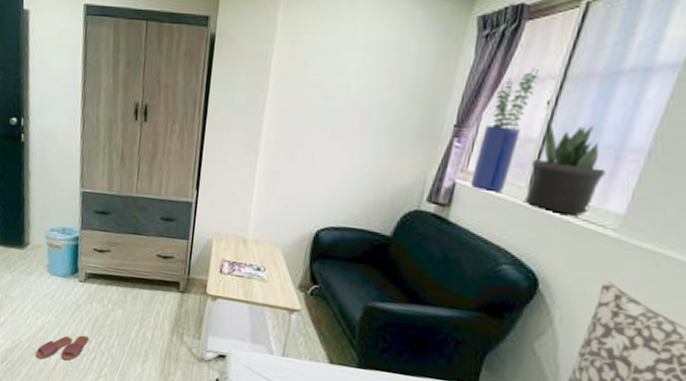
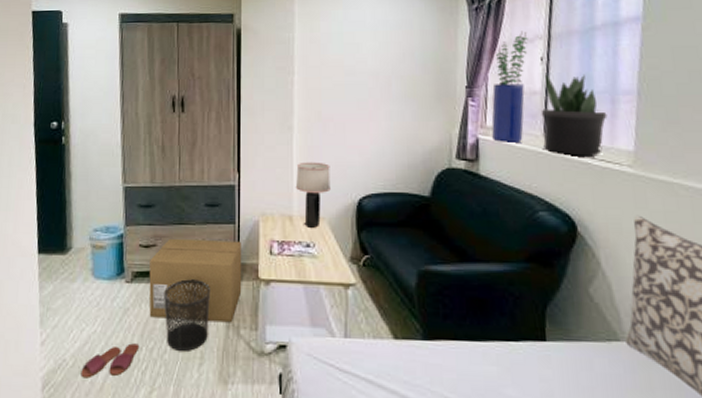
box: none [100,246,193,330] -> present [149,238,242,323]
waste bin: none [113,285,160,349] -> present [163,279,211,351]
table lamp: none [253,186,292,254] -> present [295,162,331,228]

